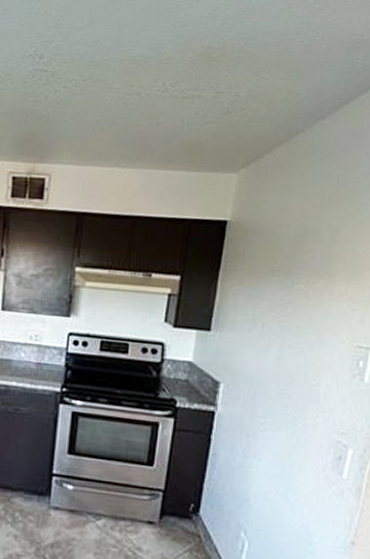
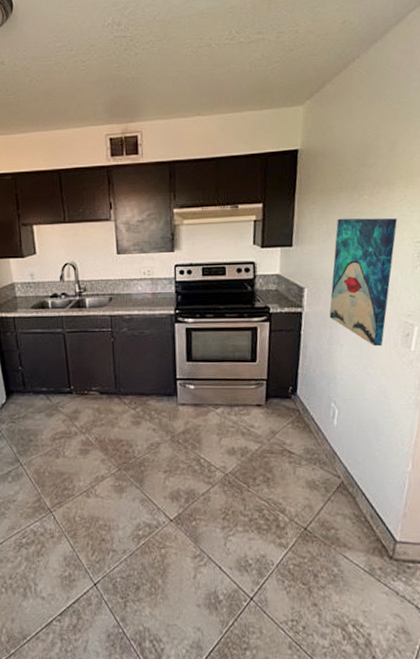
wall art: none [247,306,335,468] -> present [329,218,397,347]

